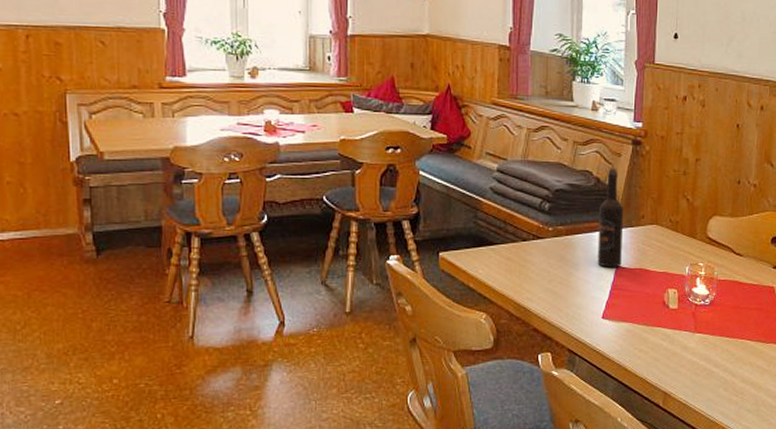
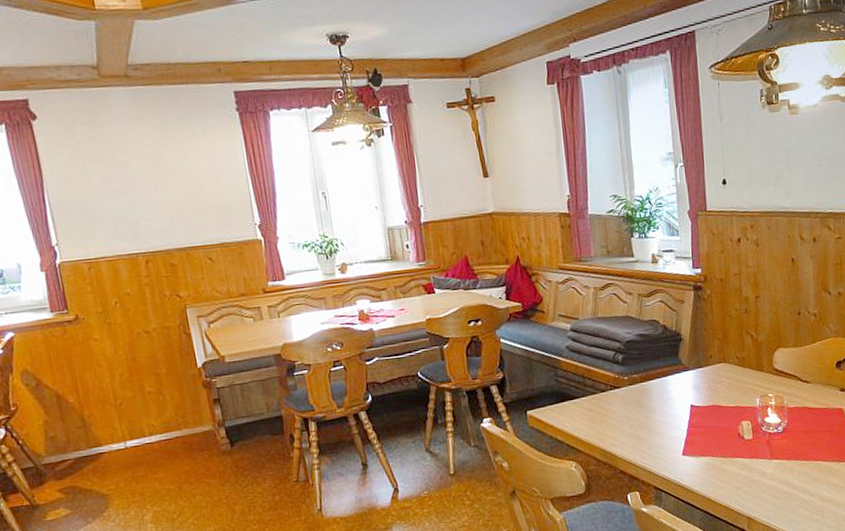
wine bottle: present [597,168,624,267] -> none [668,314,695,408]

